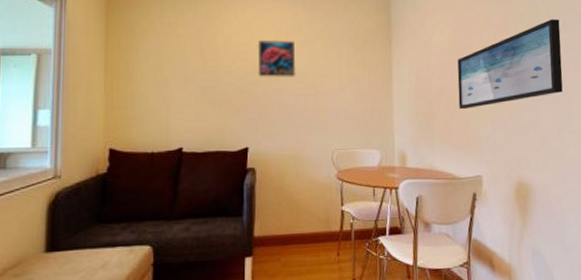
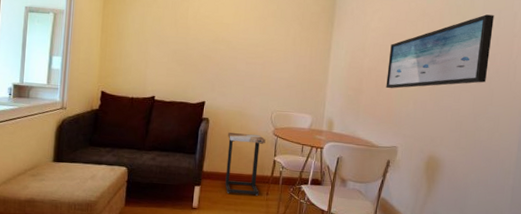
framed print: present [257,40,296,77] -> none [218,15,251,48]
side table: none [281,181,329,261] -> present [225,133,266,196]

